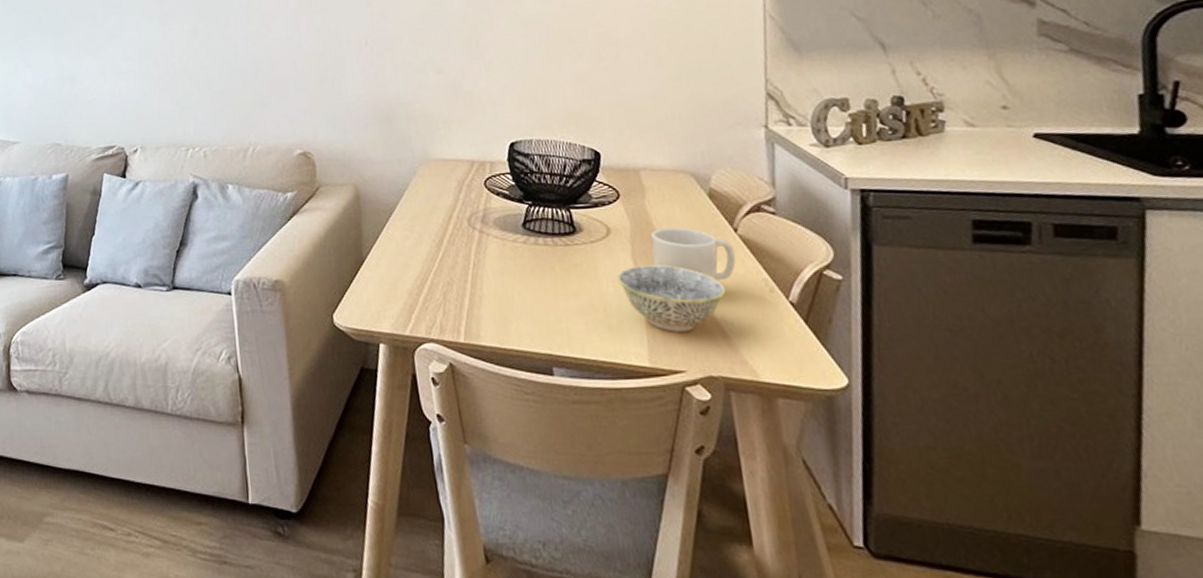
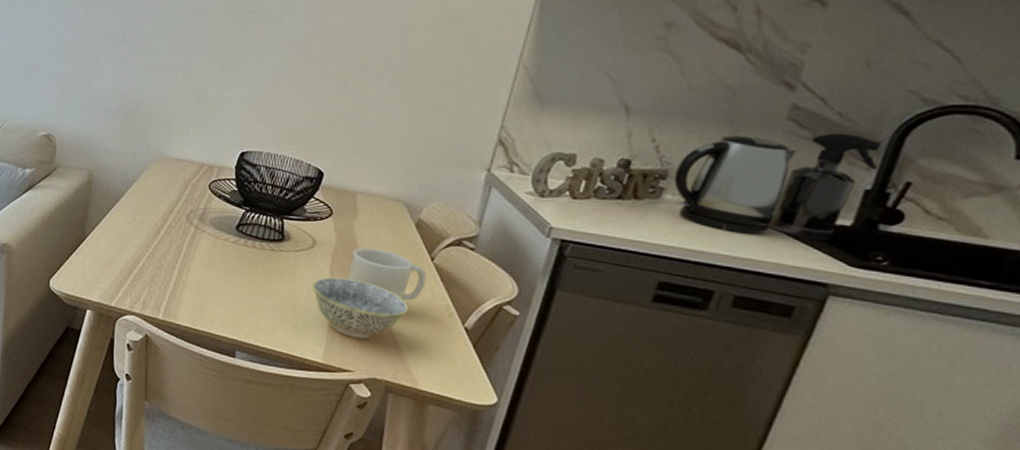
kettle: none [949,56,1063,157] -> present [674,135,796,234]
spray bottle: none [1058,40,1142,153] -> present [768,133,881,240]

